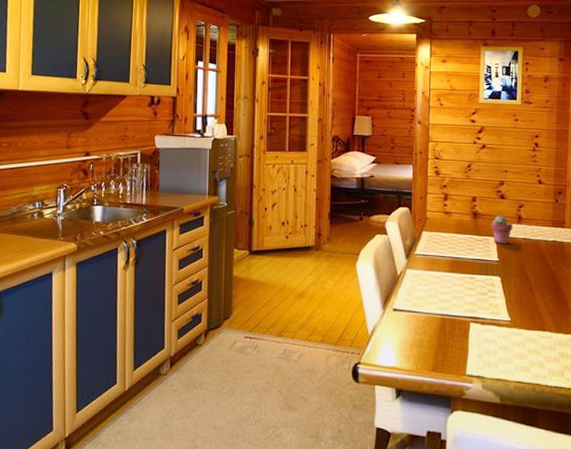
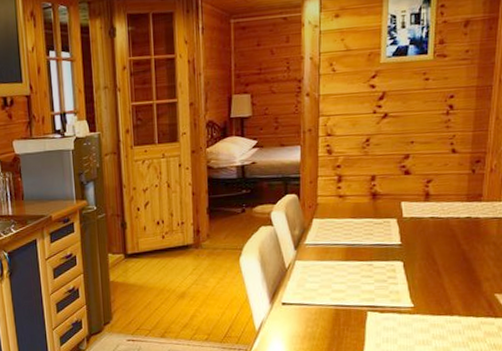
potted succulent: present [491,215,513,244] -> none [393,194,419,225]

